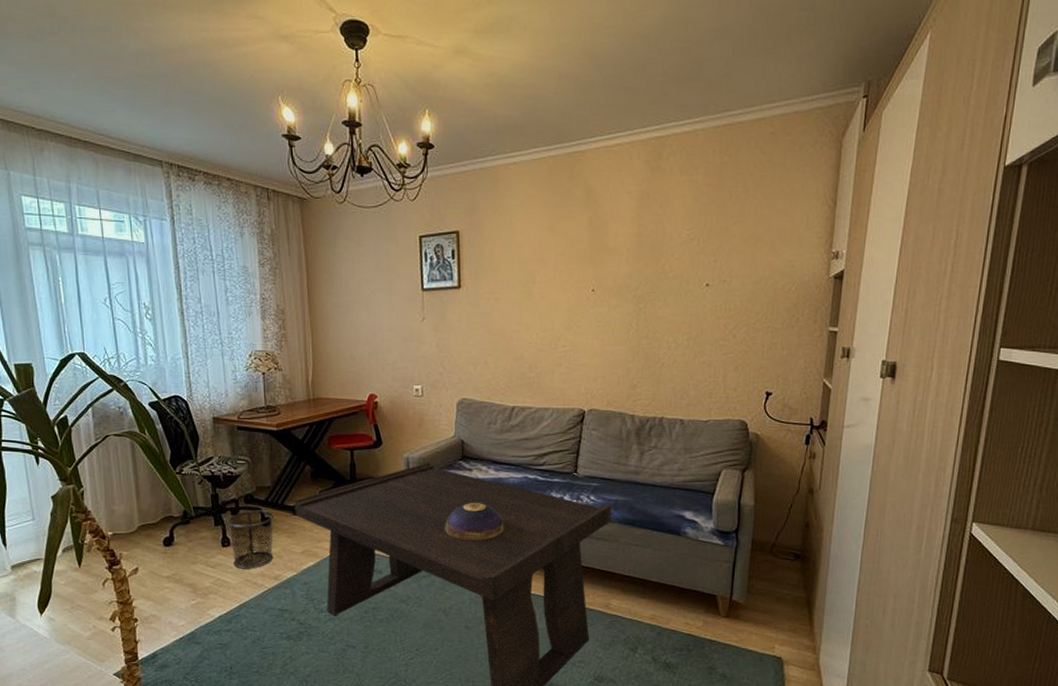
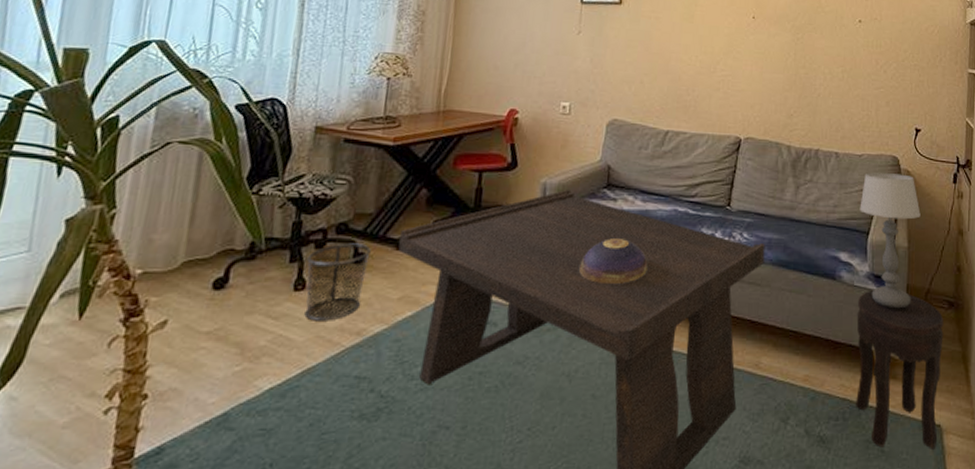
side table: none [700,544,789,677] -> present [856,290,944,449]
table lamp: none [705,437,769,560] -> present [859,172,921,309]

